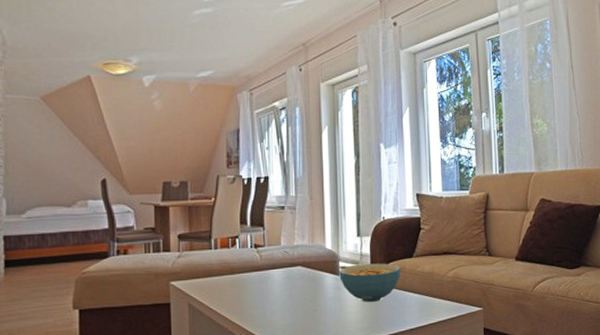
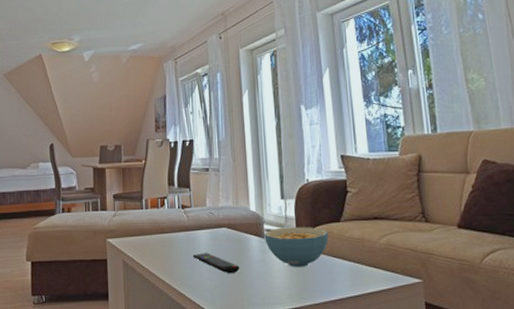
remote control: none [265,292,314,312] -> present [192,253,240,274]

